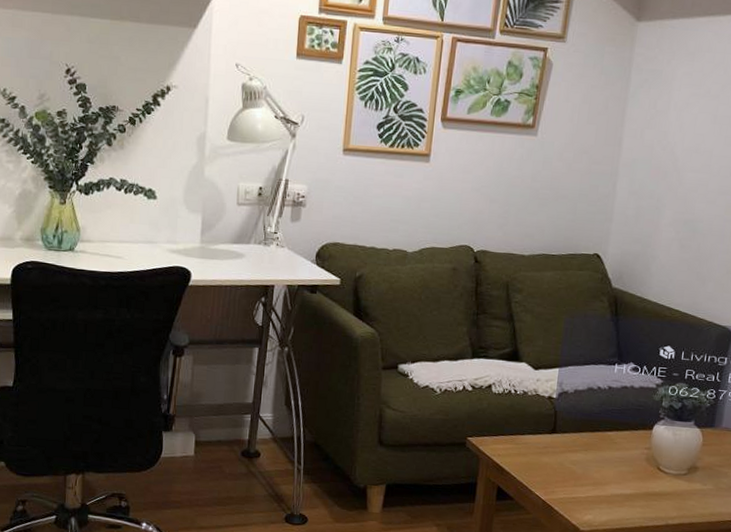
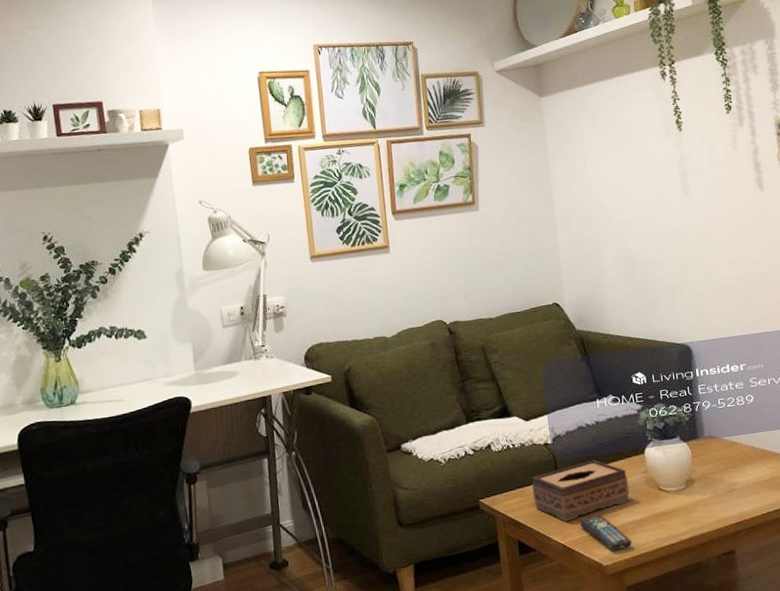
tissue box: none [523,424,628,479] -> present [531,460,630,522]
remote control: none [565,479,616,519] -> present [579,514,633,550]

